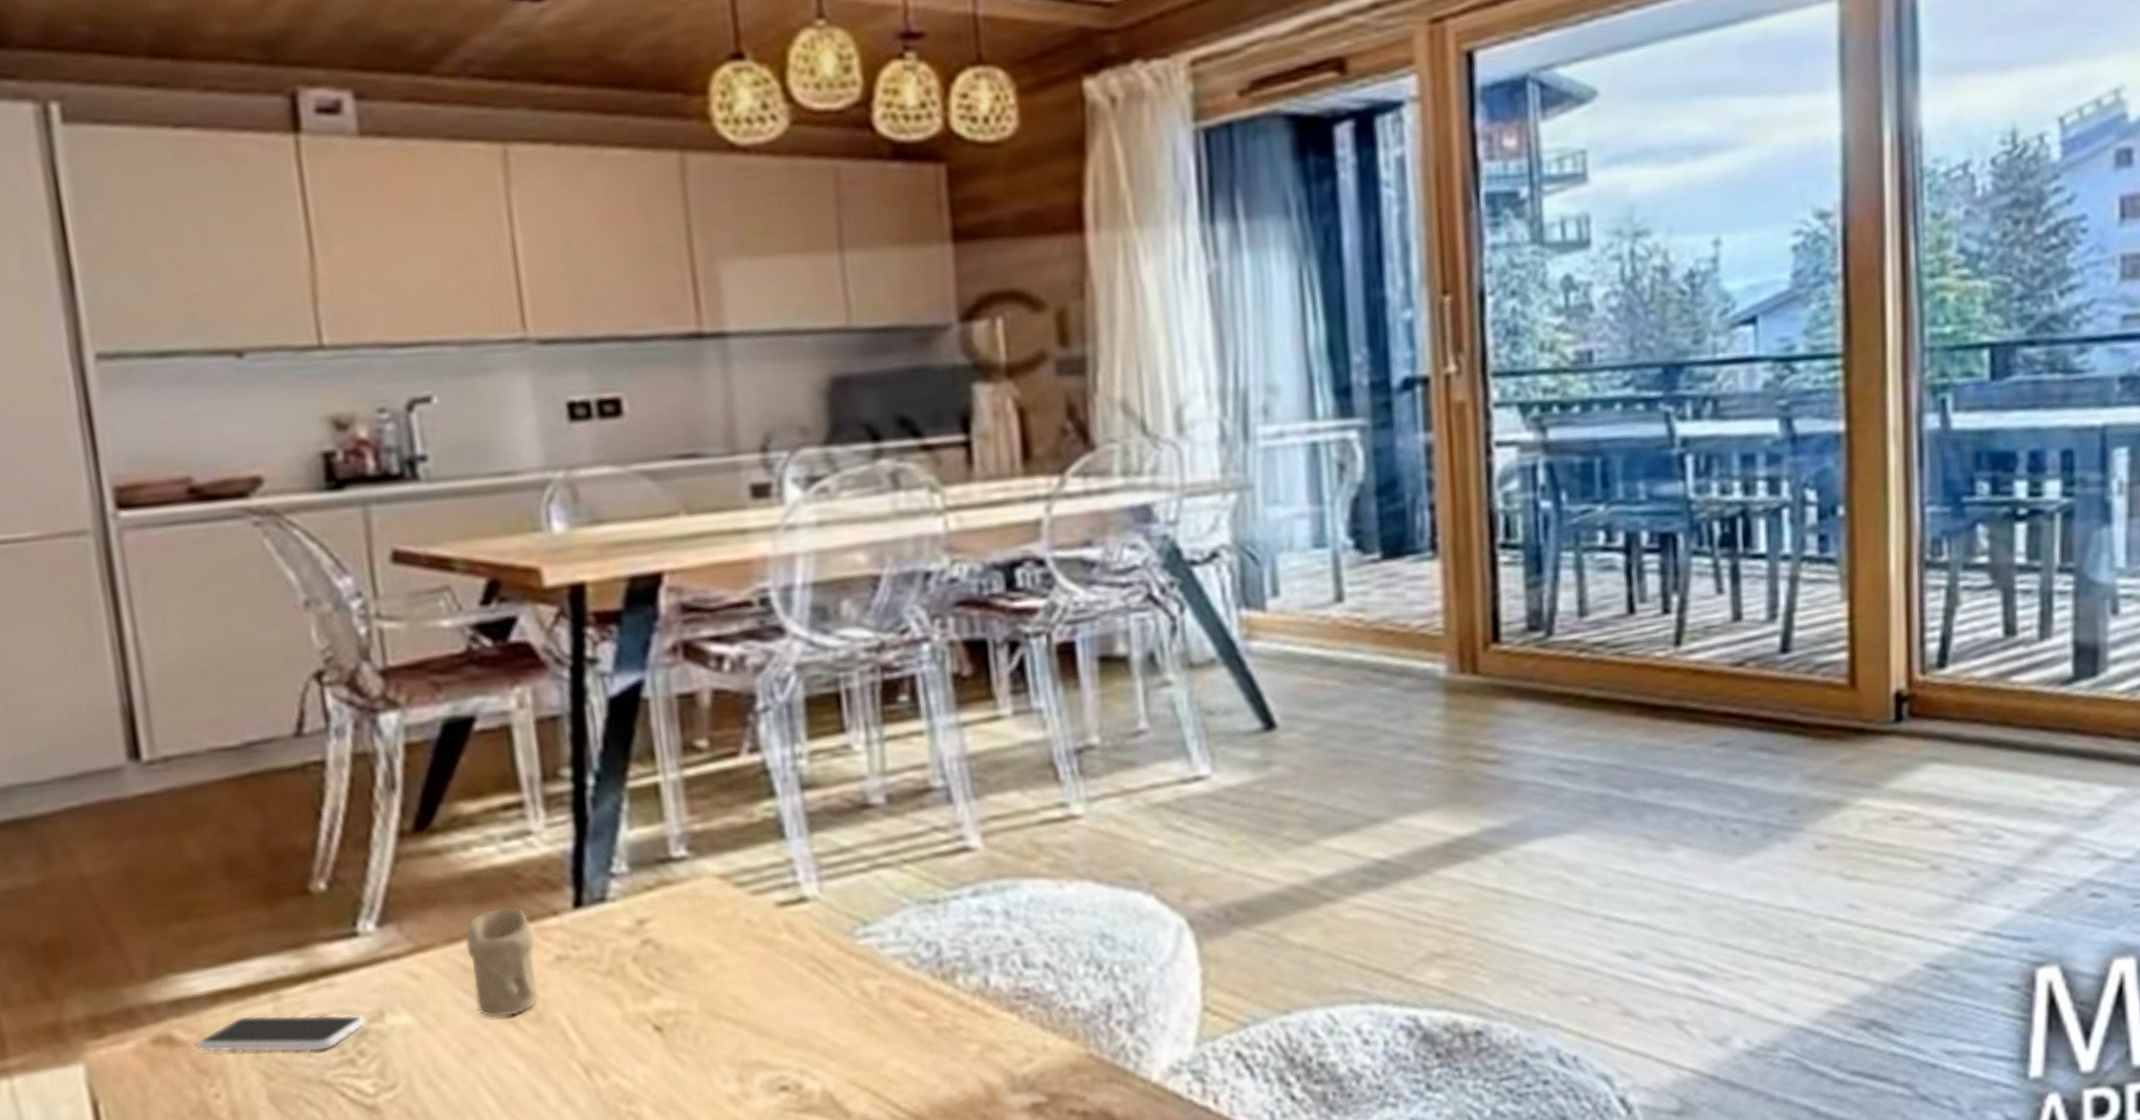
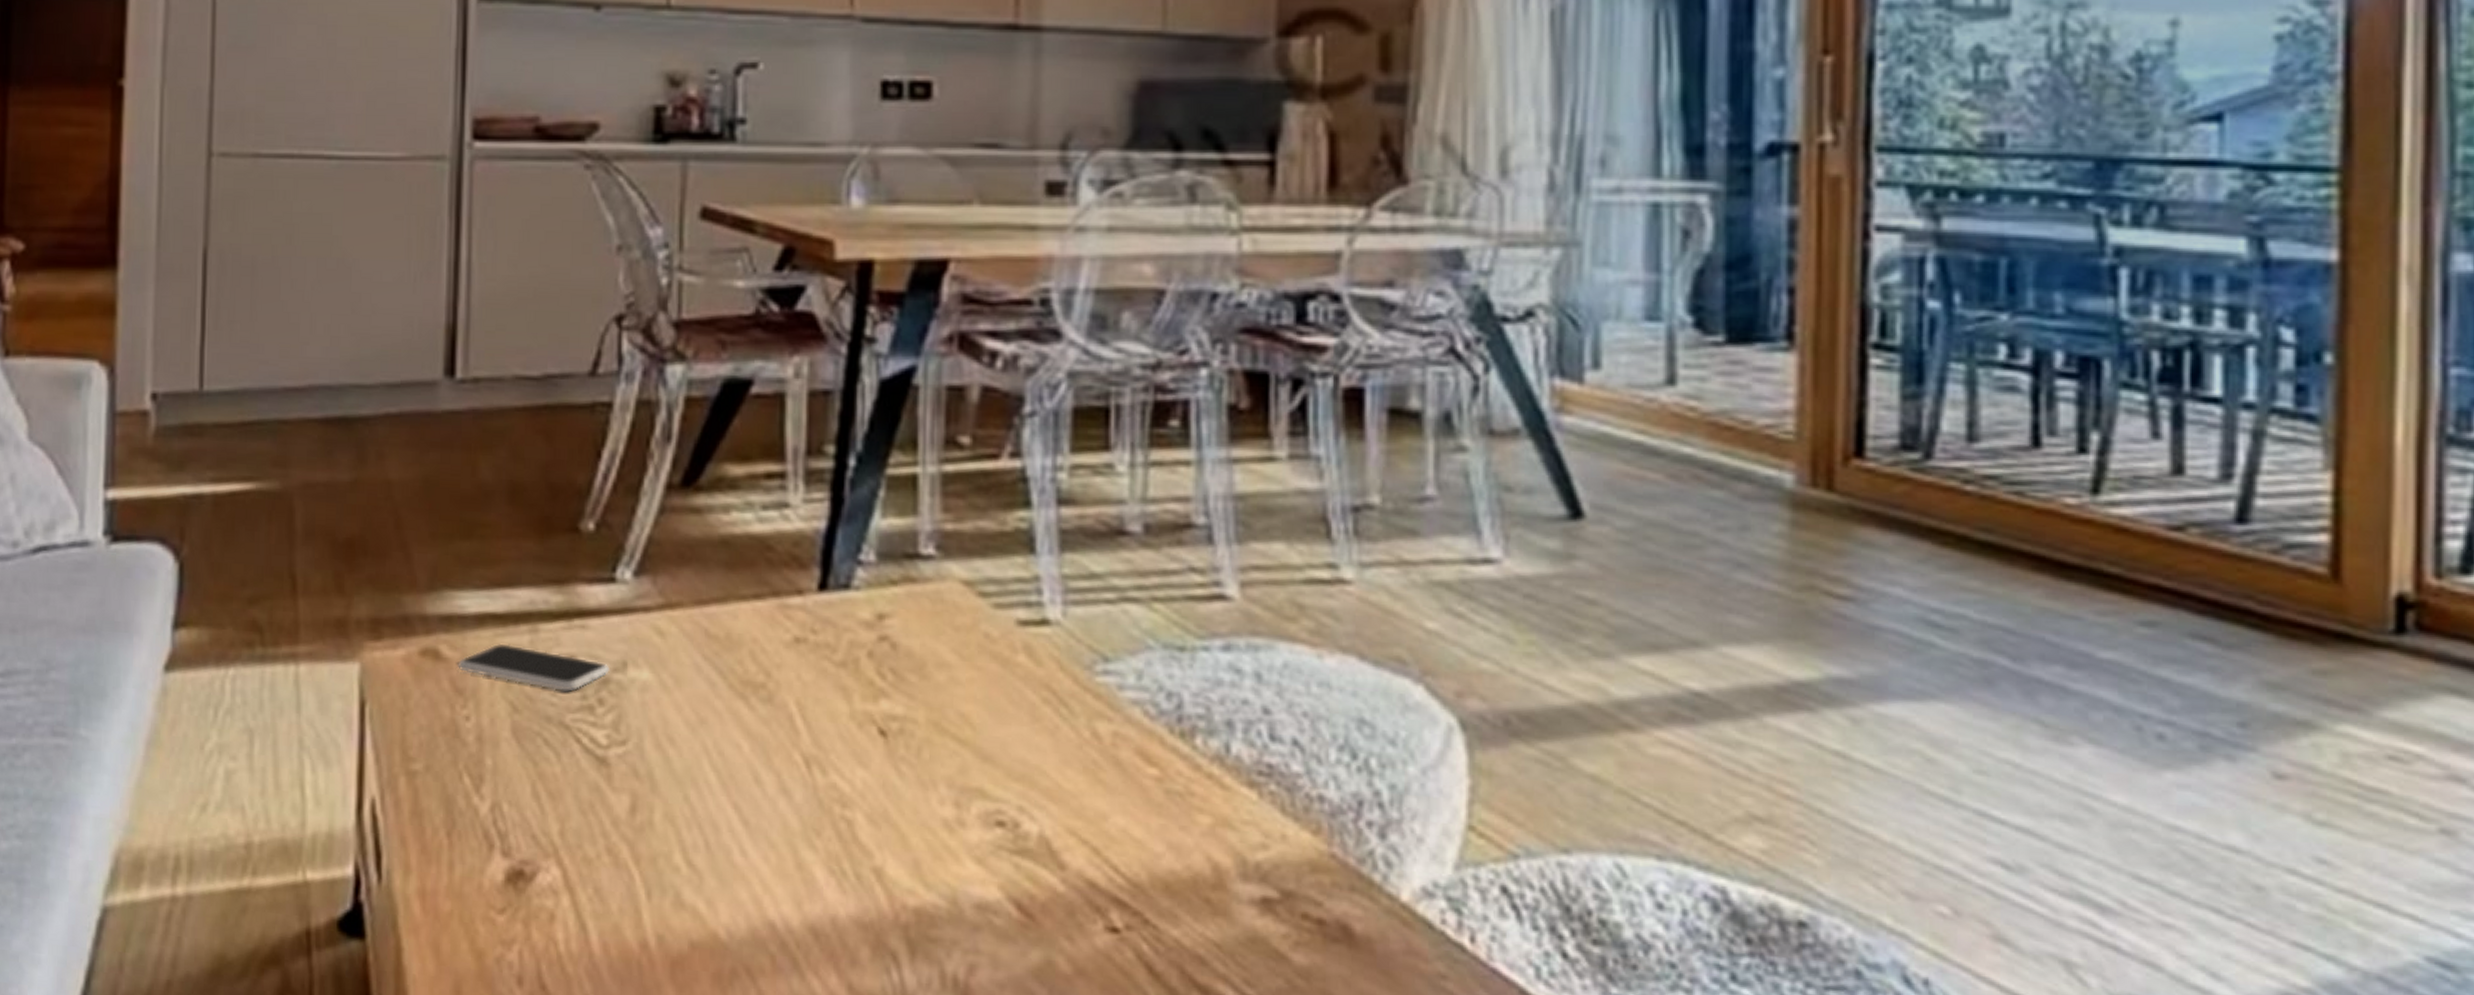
candle: present [465,907,539,1018] -> none [712,578,778,691]

